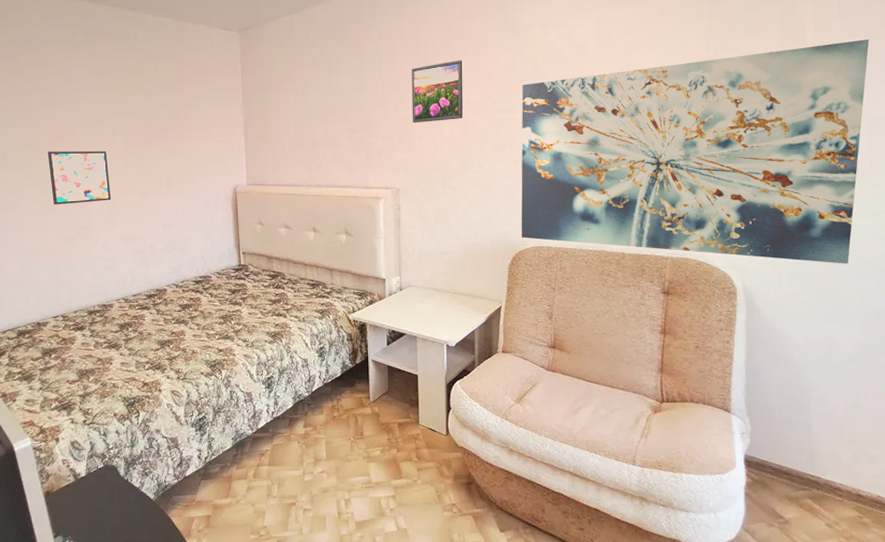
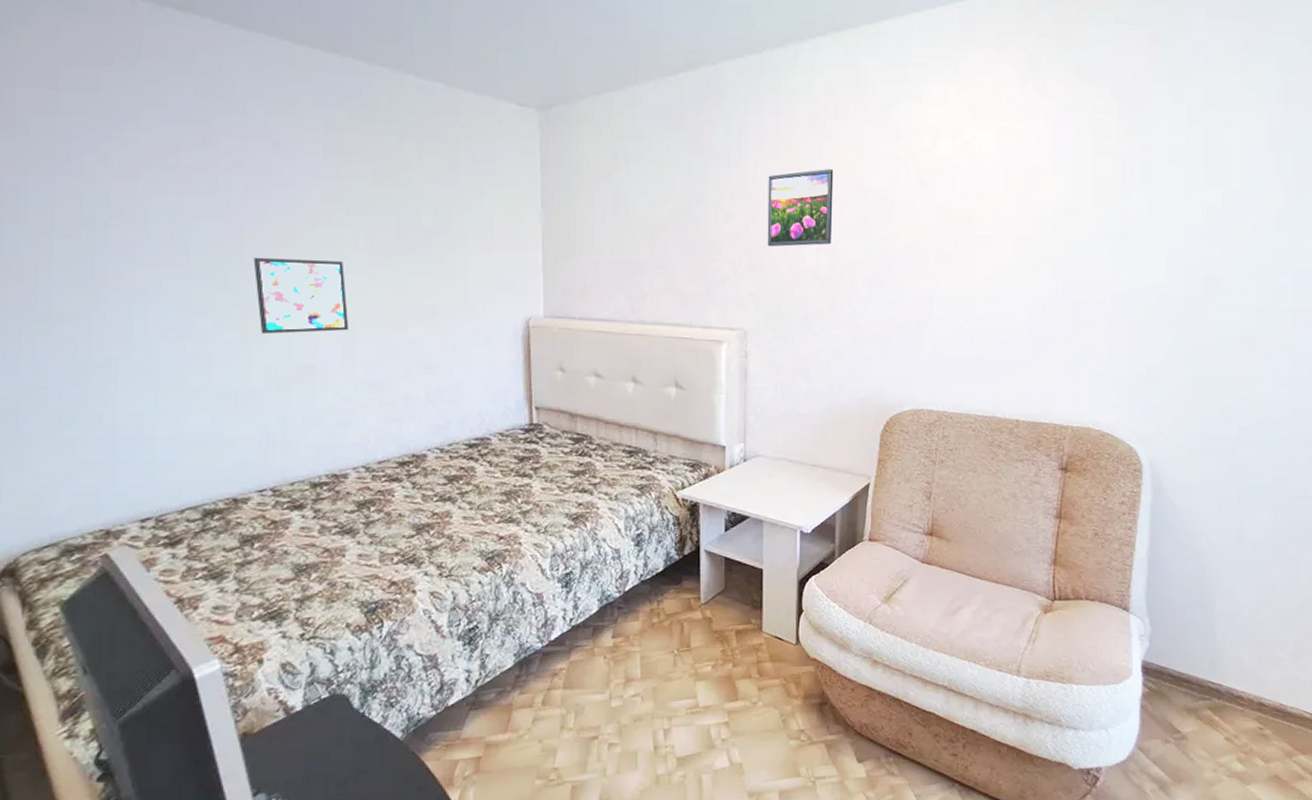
wall art: present [521,39,869,264] -> none [897,178,1298,439]

